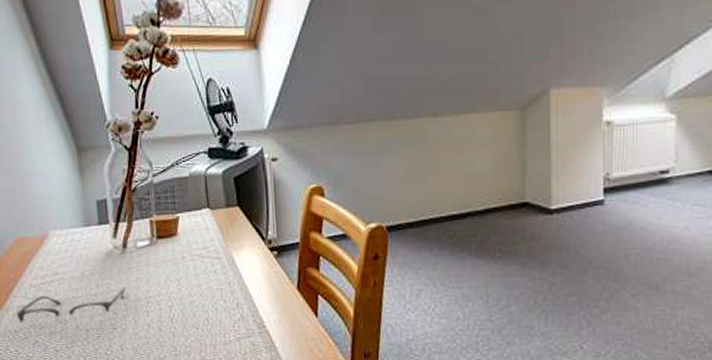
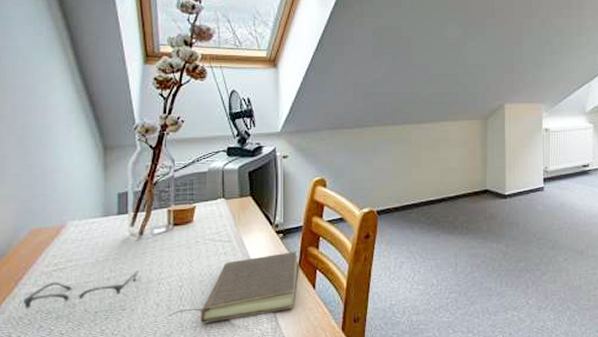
book: none [160,272,298,349] -> present [168,251,299,324]

